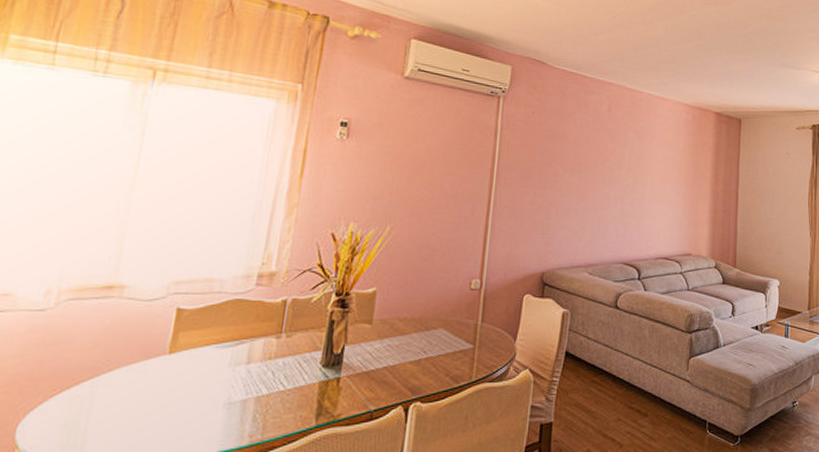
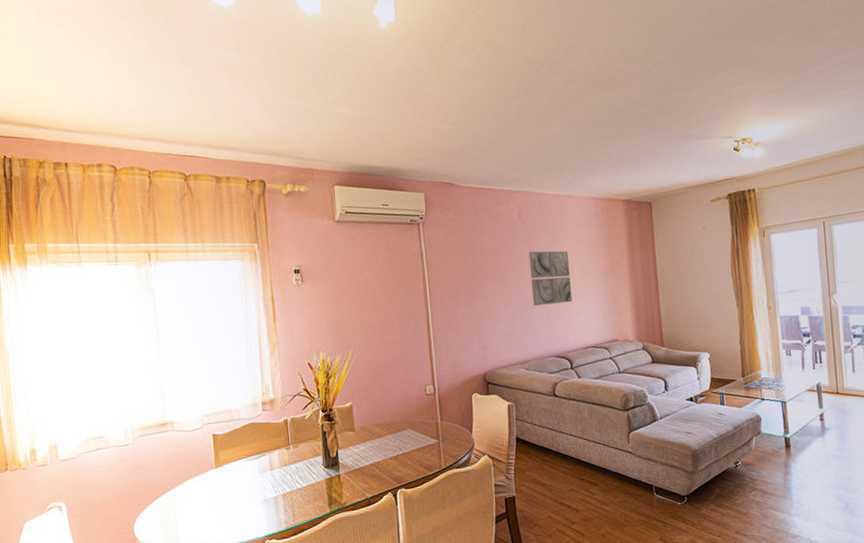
wall art: none [608,147,654,207] -> present [528,251,573,306]

